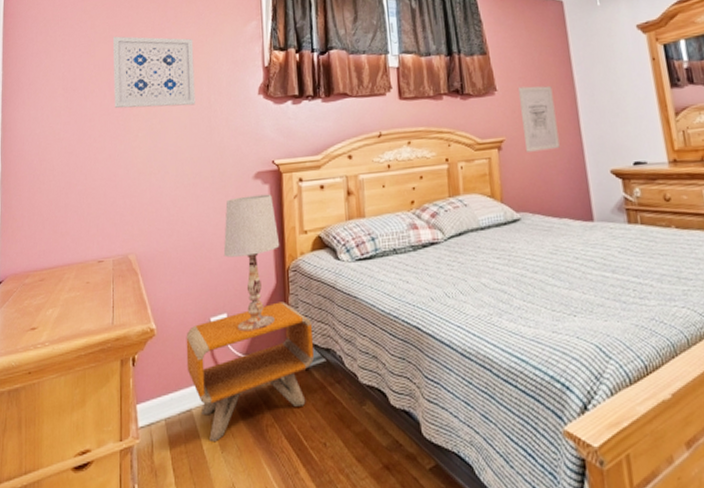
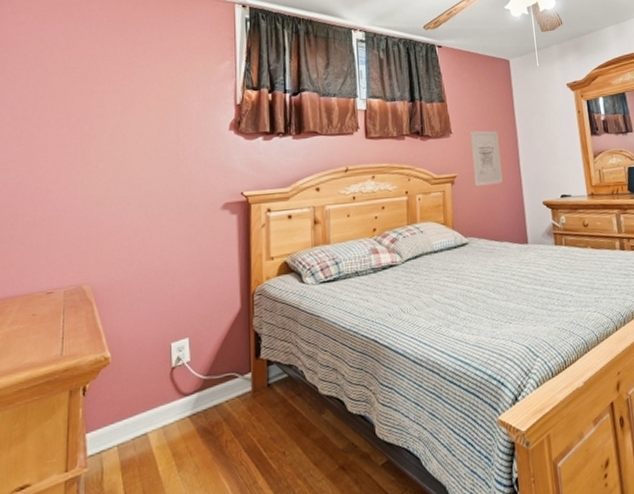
wall art: present [112,36,195,109] -> none [72,67,163,140]
nightstand: present [186,301,315,443] -> none [143,323,277,463]
table lamp: present [223,194,280,332] -> none [187,223,246,355]

